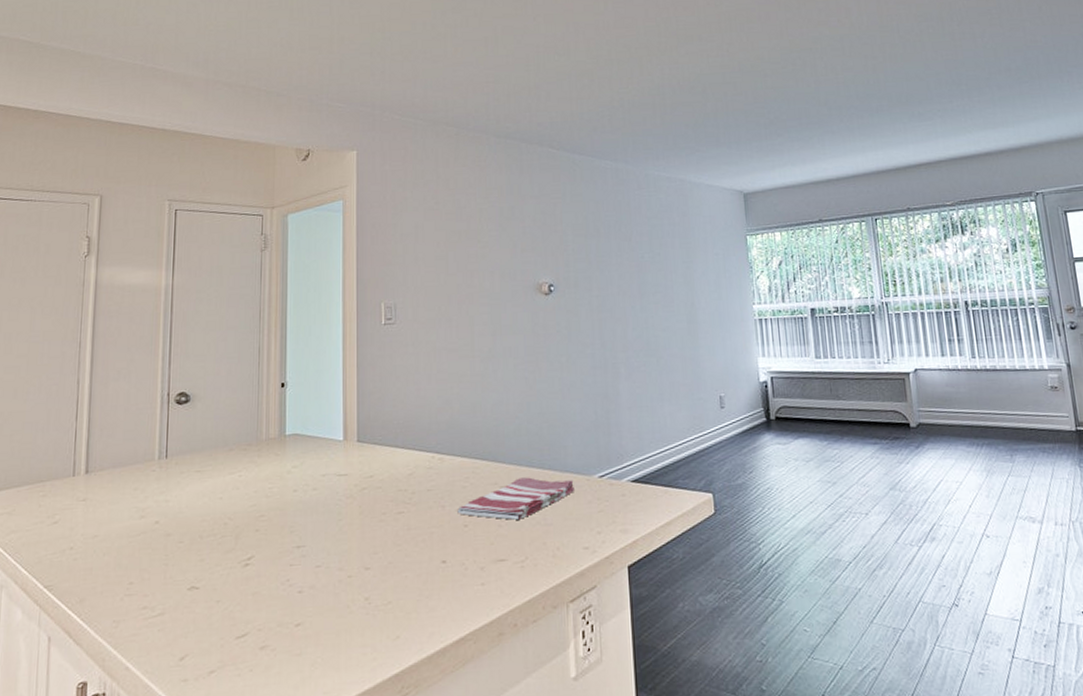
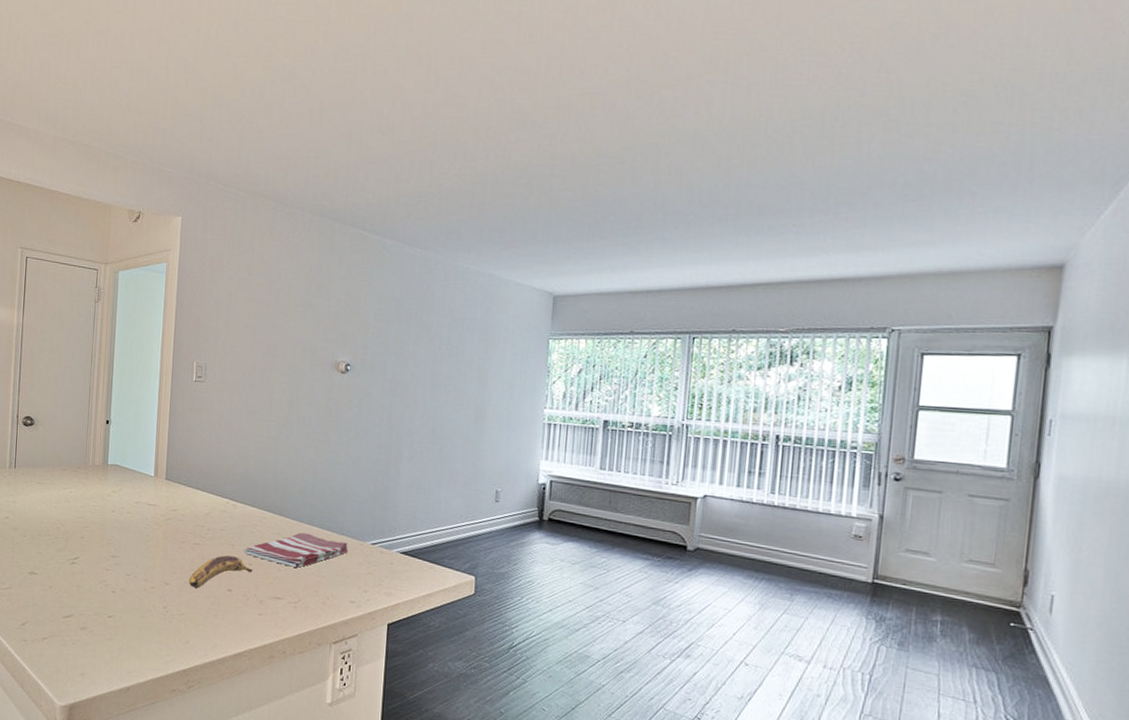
banana: none [393,519,469,567] -> present [188,555,253,588]

